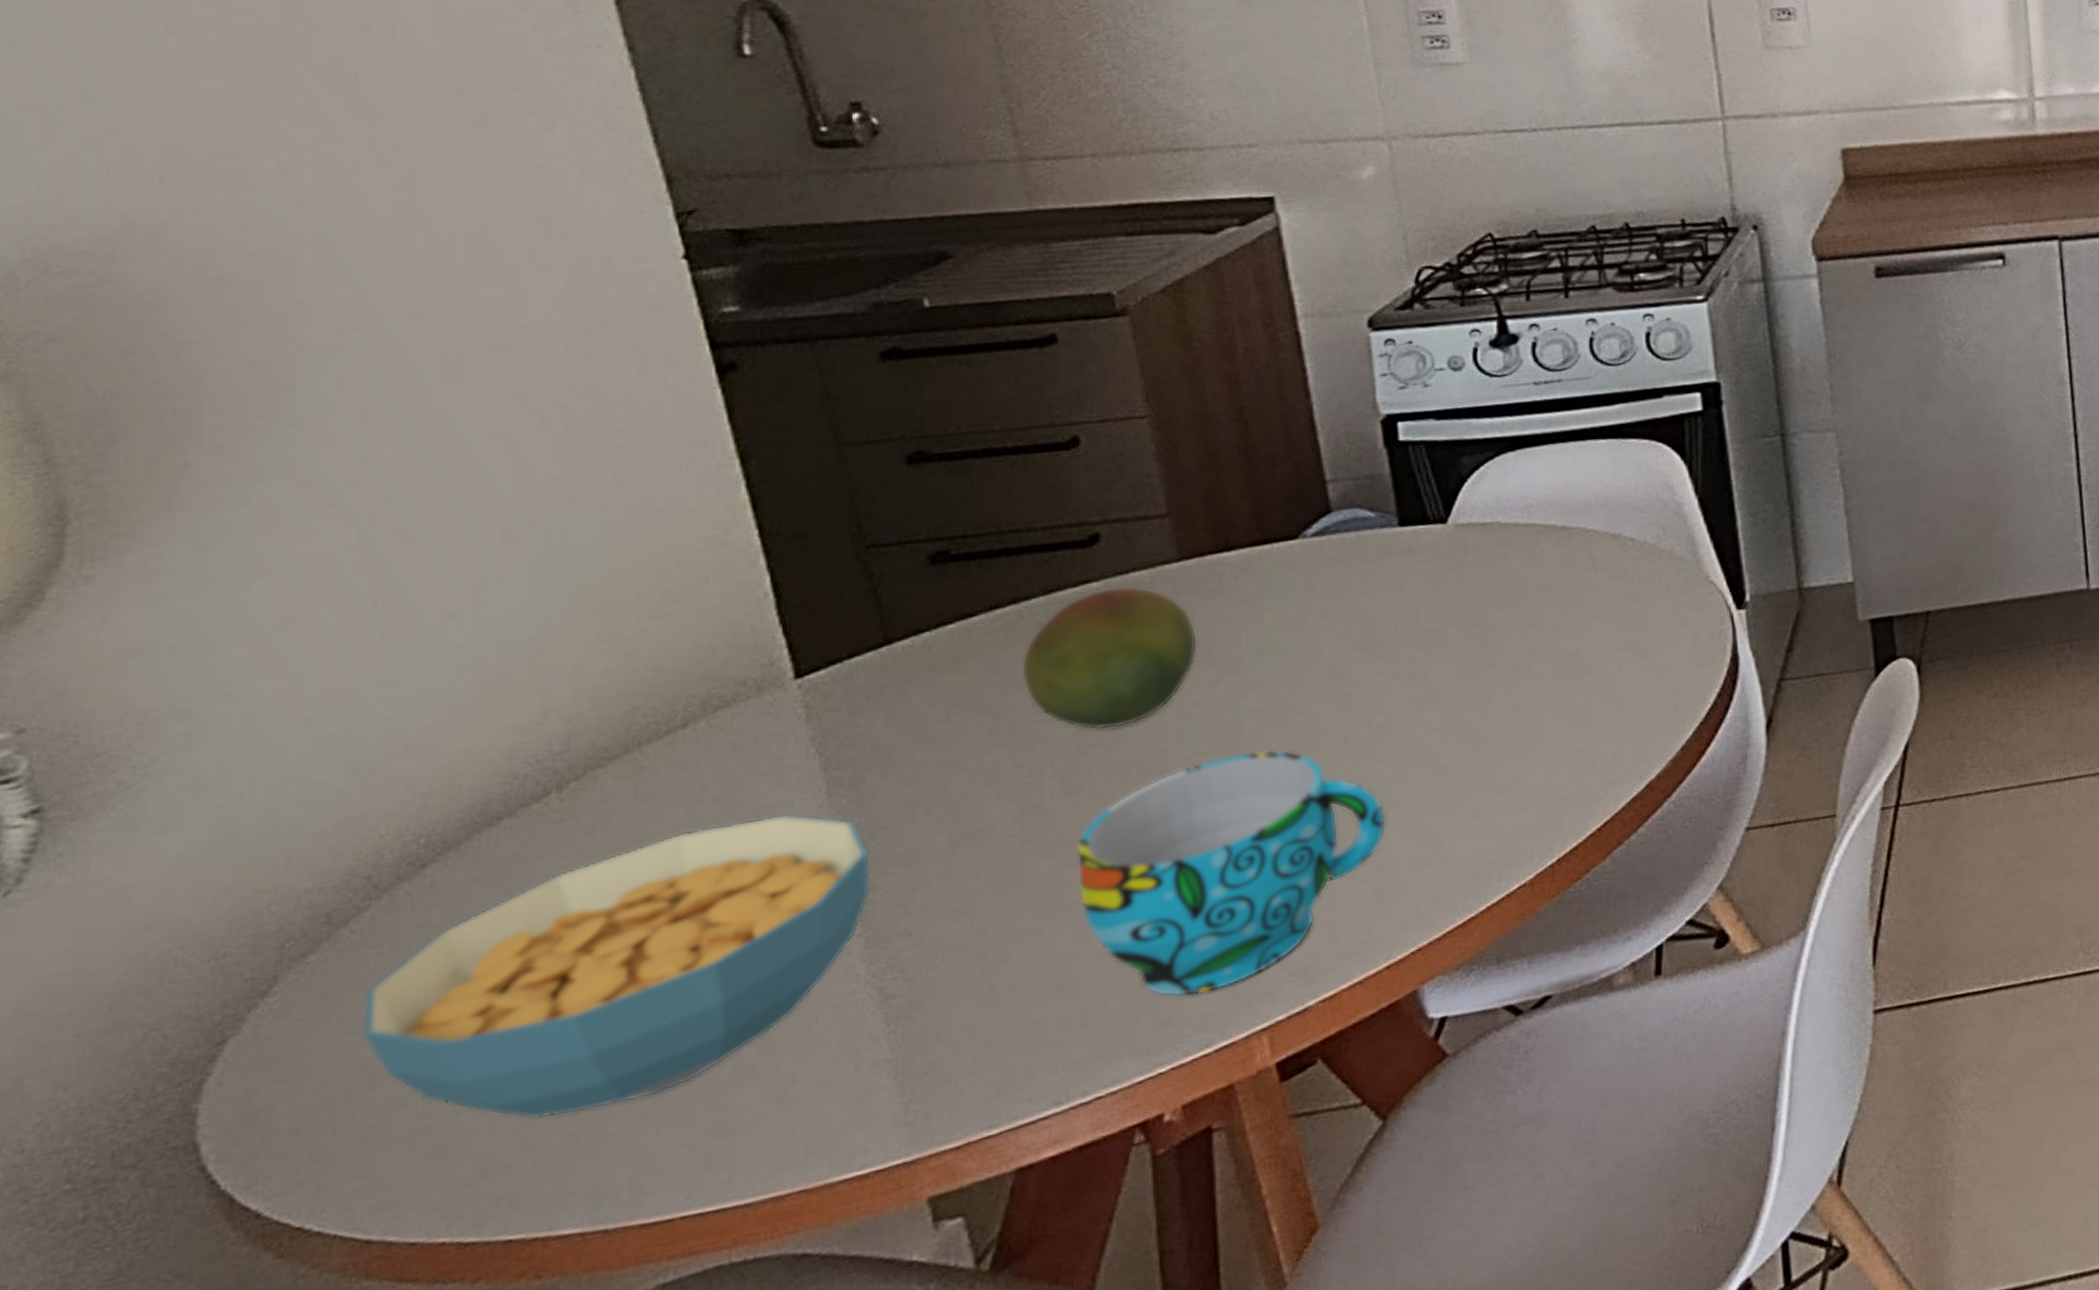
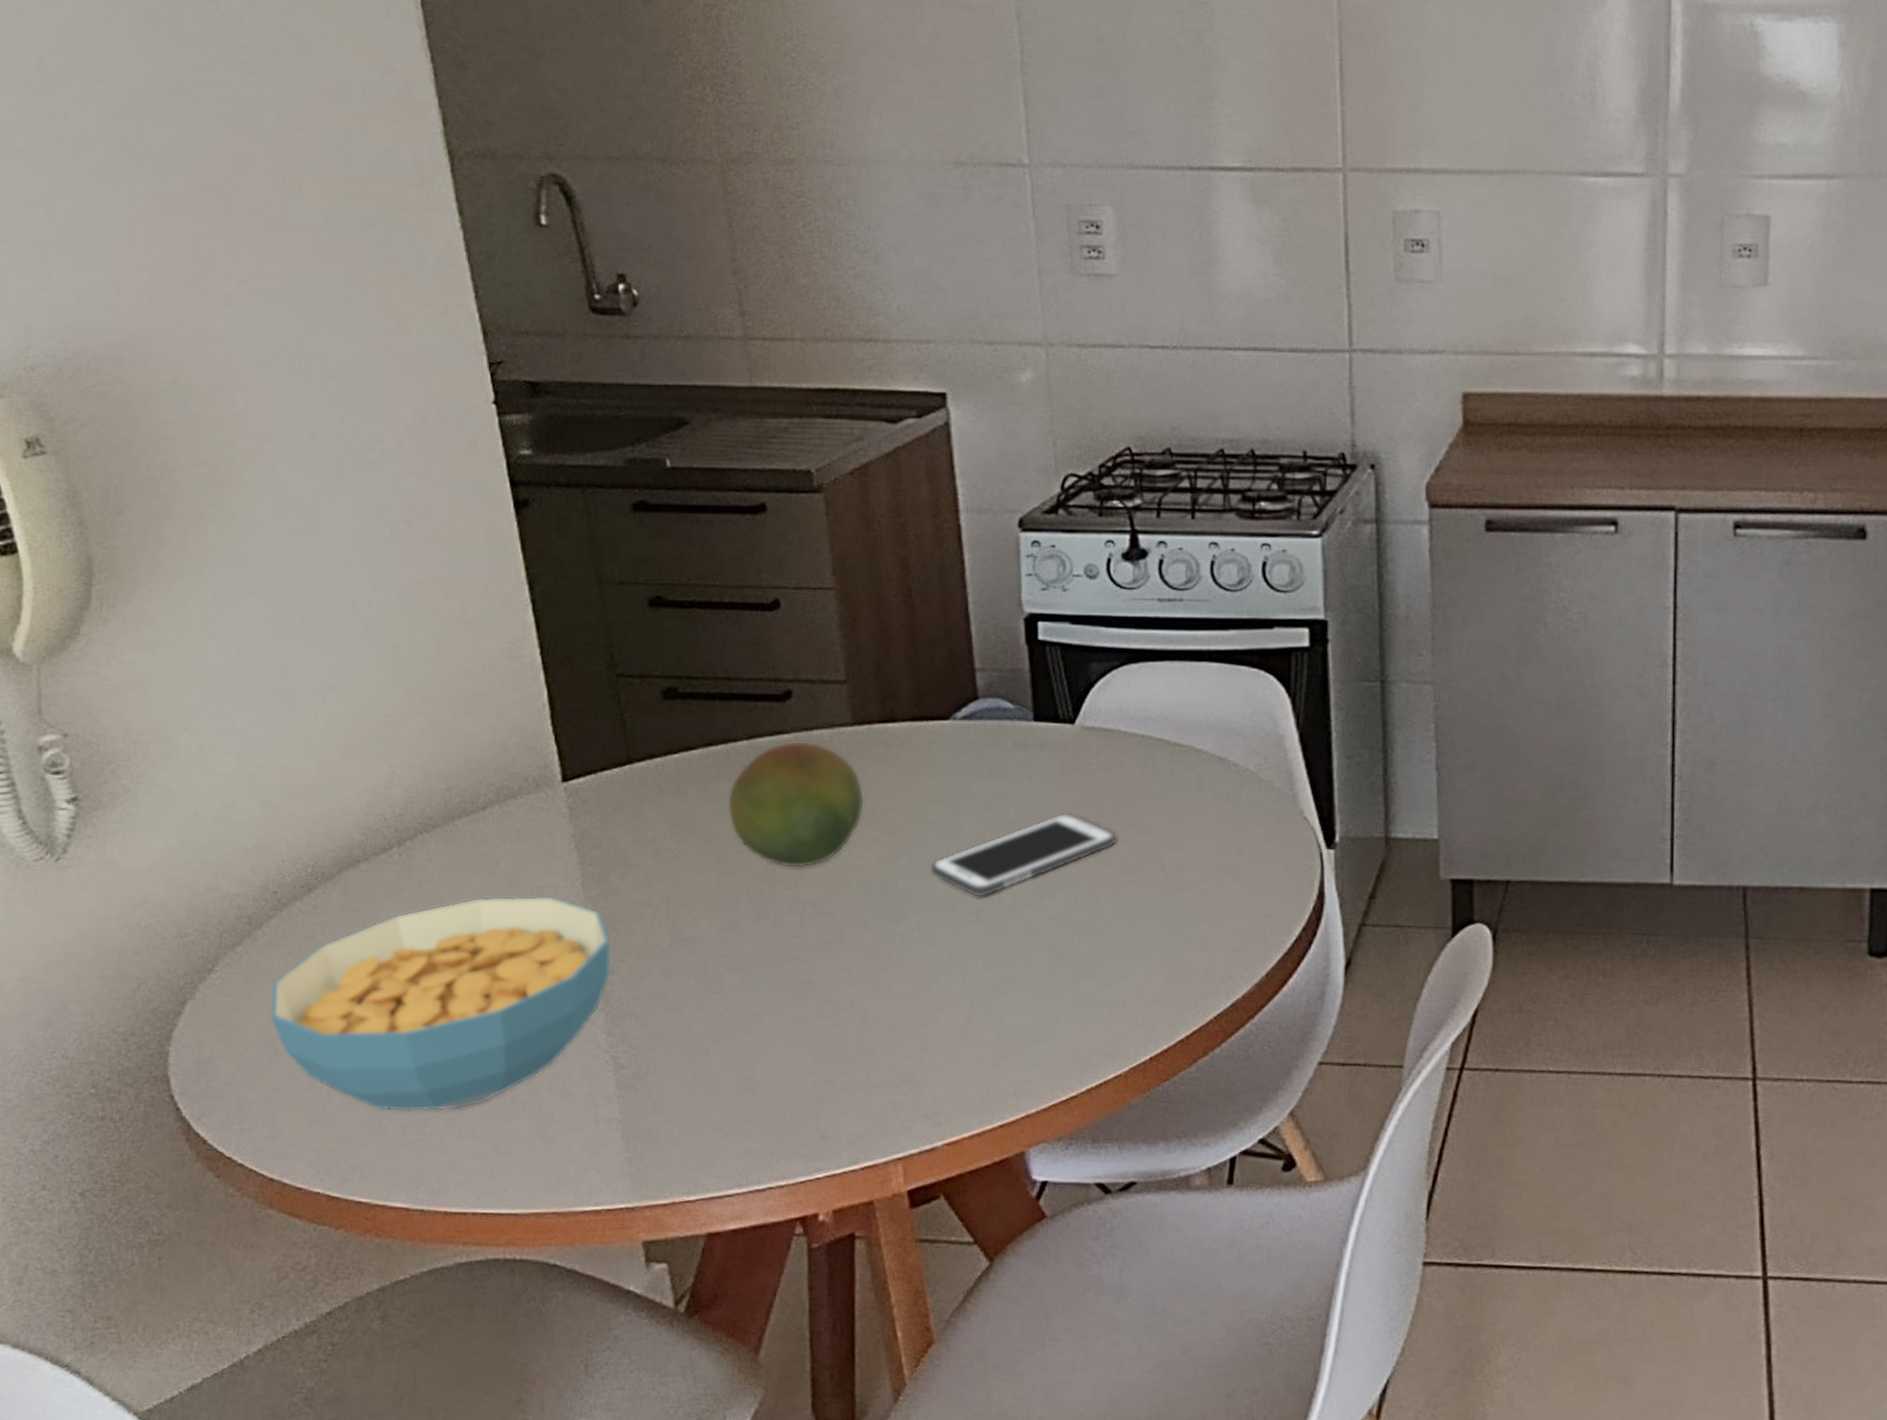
cup: present [1077,750,1386,997] -> none [762,909,1008,1117]
cell phone: none [1283,616,1505,724] -> present [930,813,1118,897]

